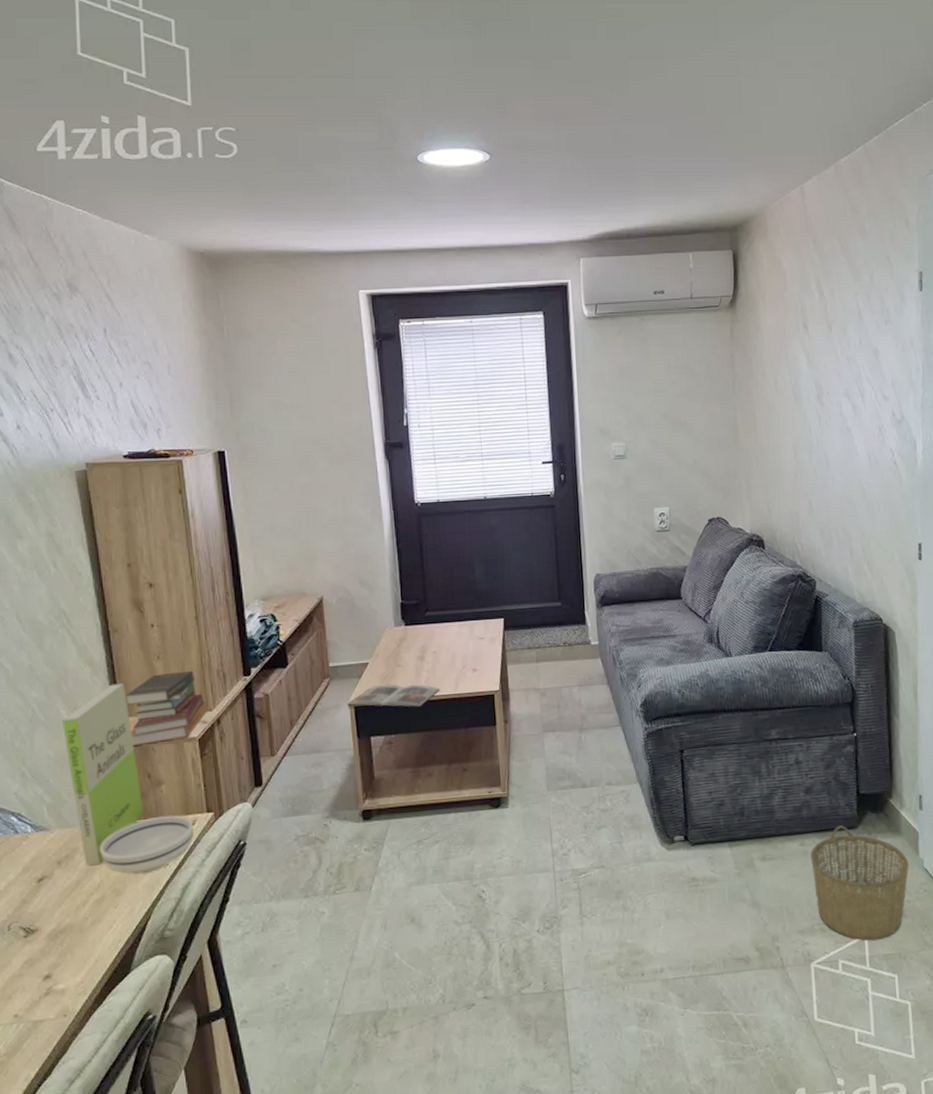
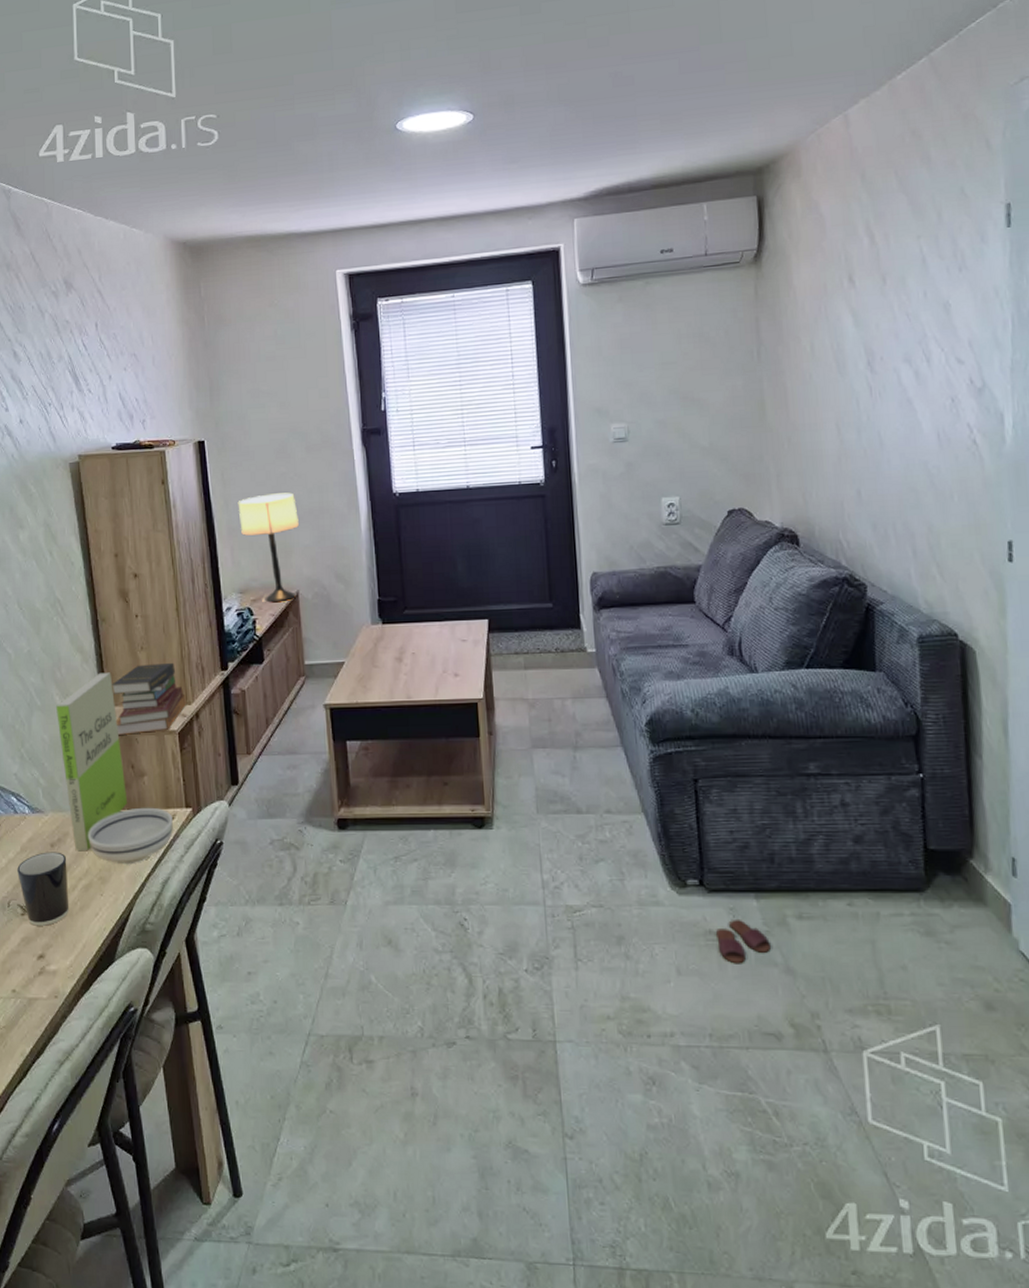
mug: none [19,868,80,947] -> present [17,852,70,926]
table lamp: none [260,502,323,609] -> present [238,492,299,603]
magazine: present [347,684,439,707] -> none [323,686,418,712]
slippers: none [697,866,741,903] -> present [715,920,770,963]
basket: present [811,825,909,941] -> none [862,886,998,1034]

